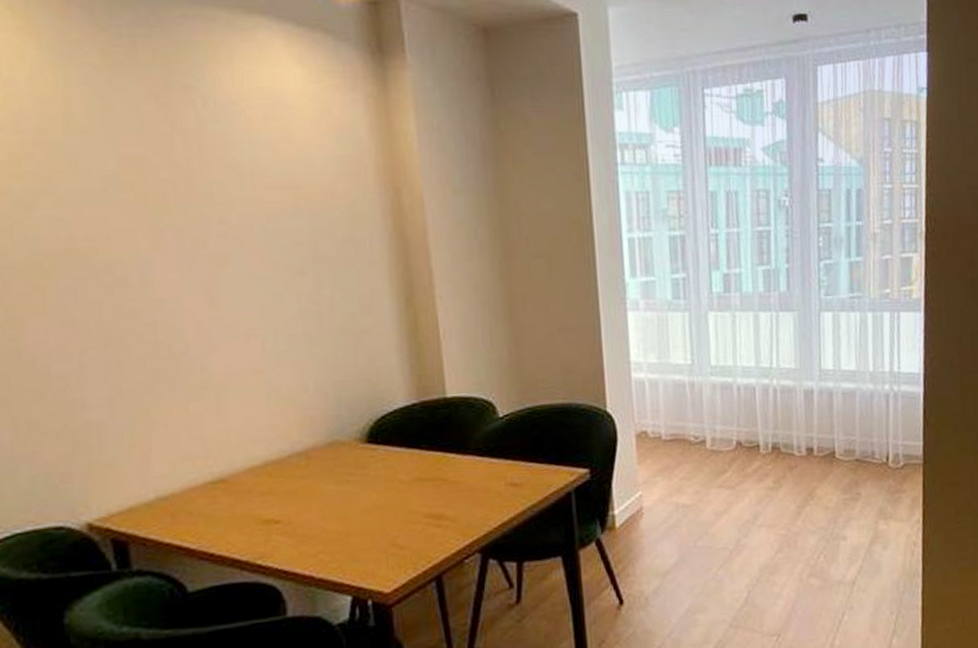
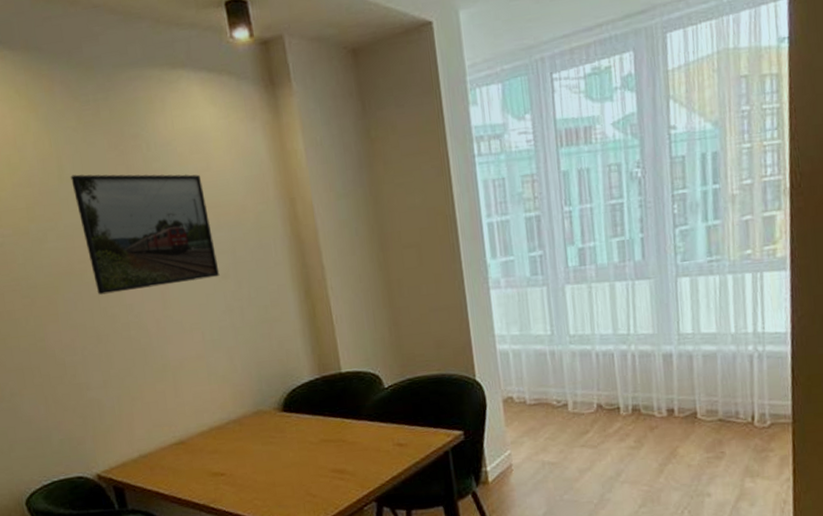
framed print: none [84,125,294,284] -> present [71,174,220,295]

